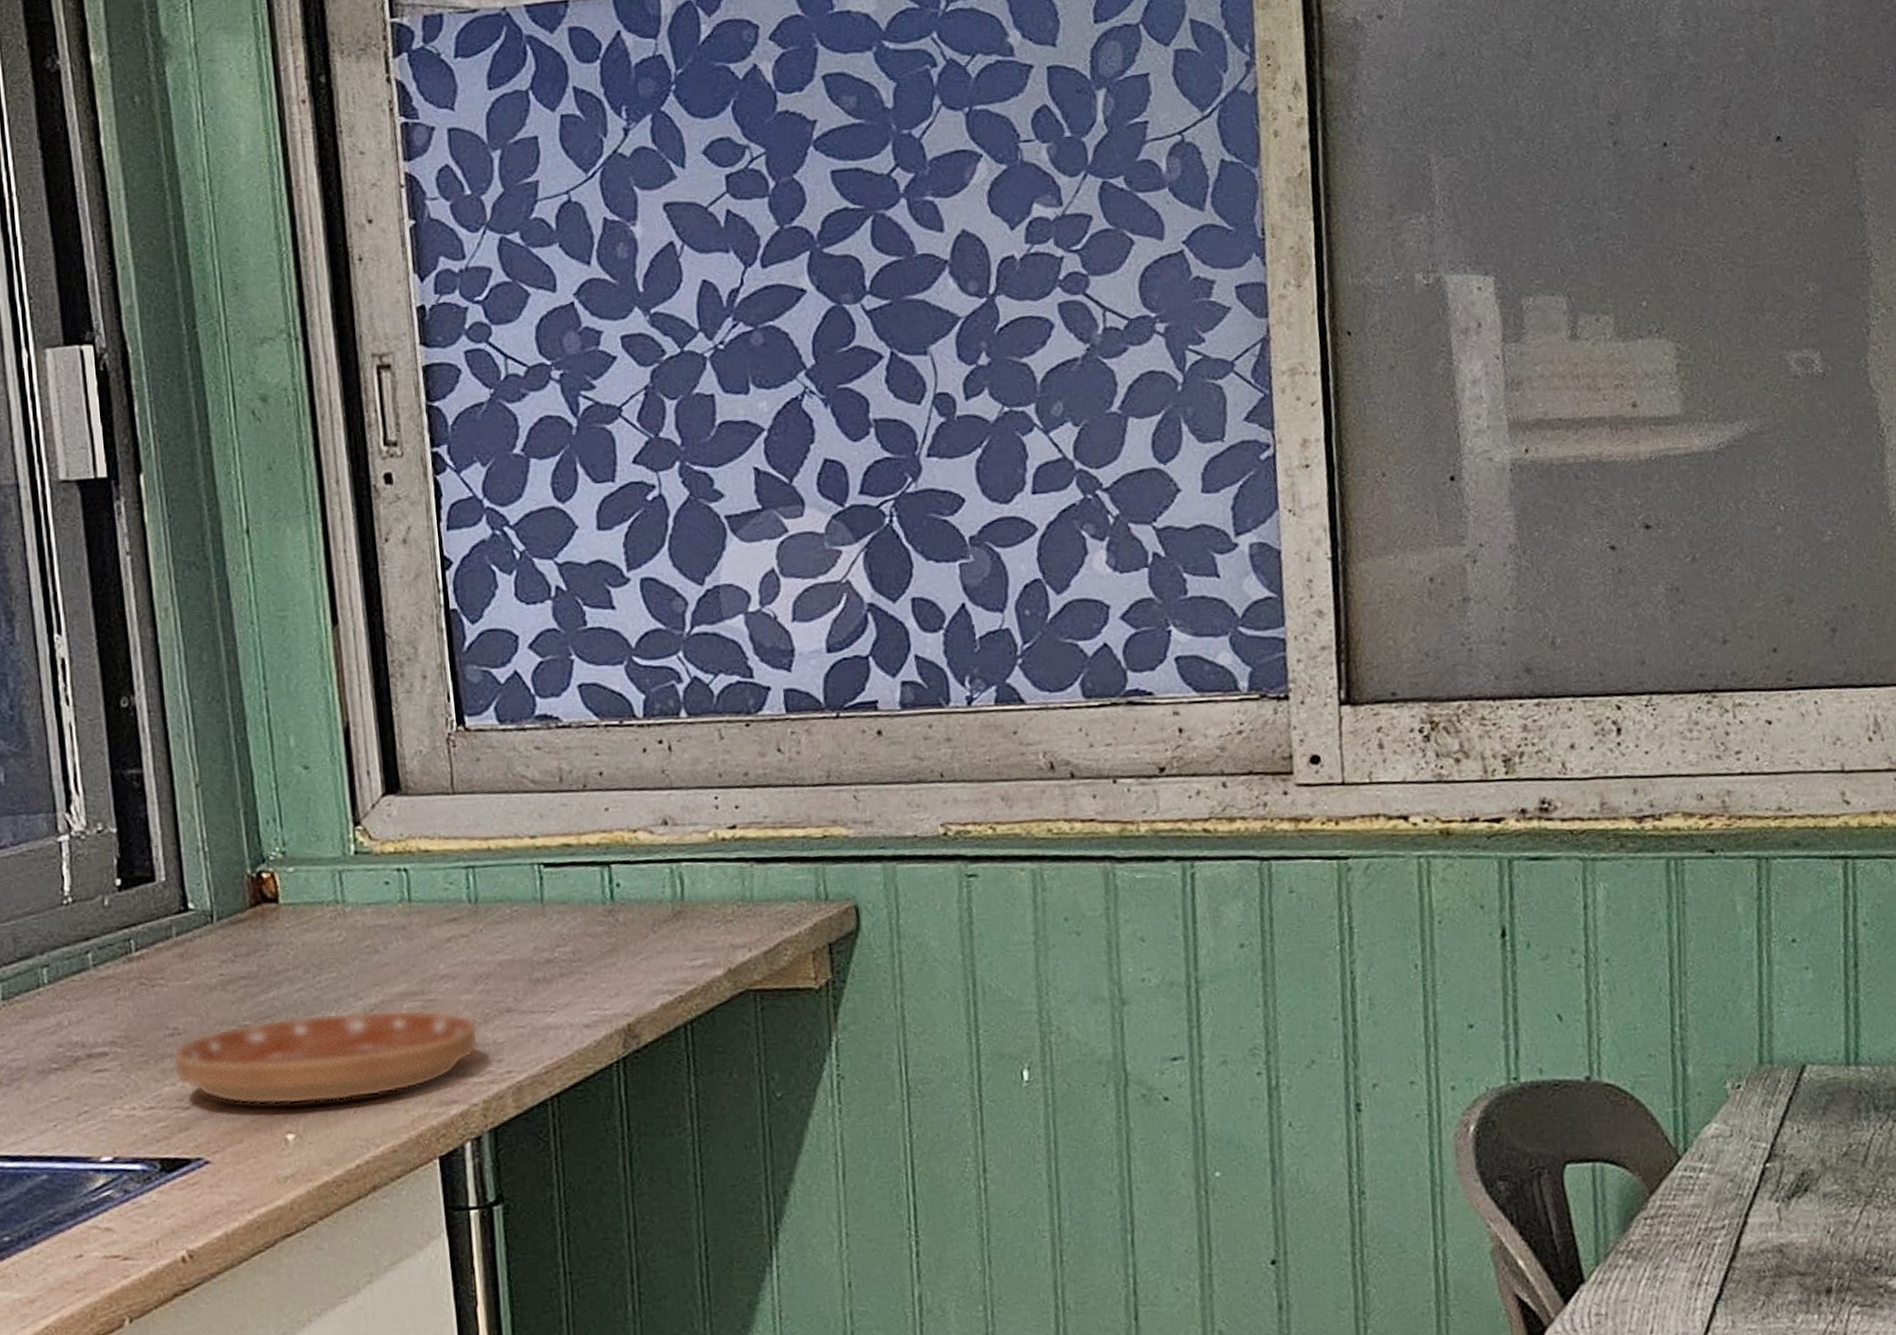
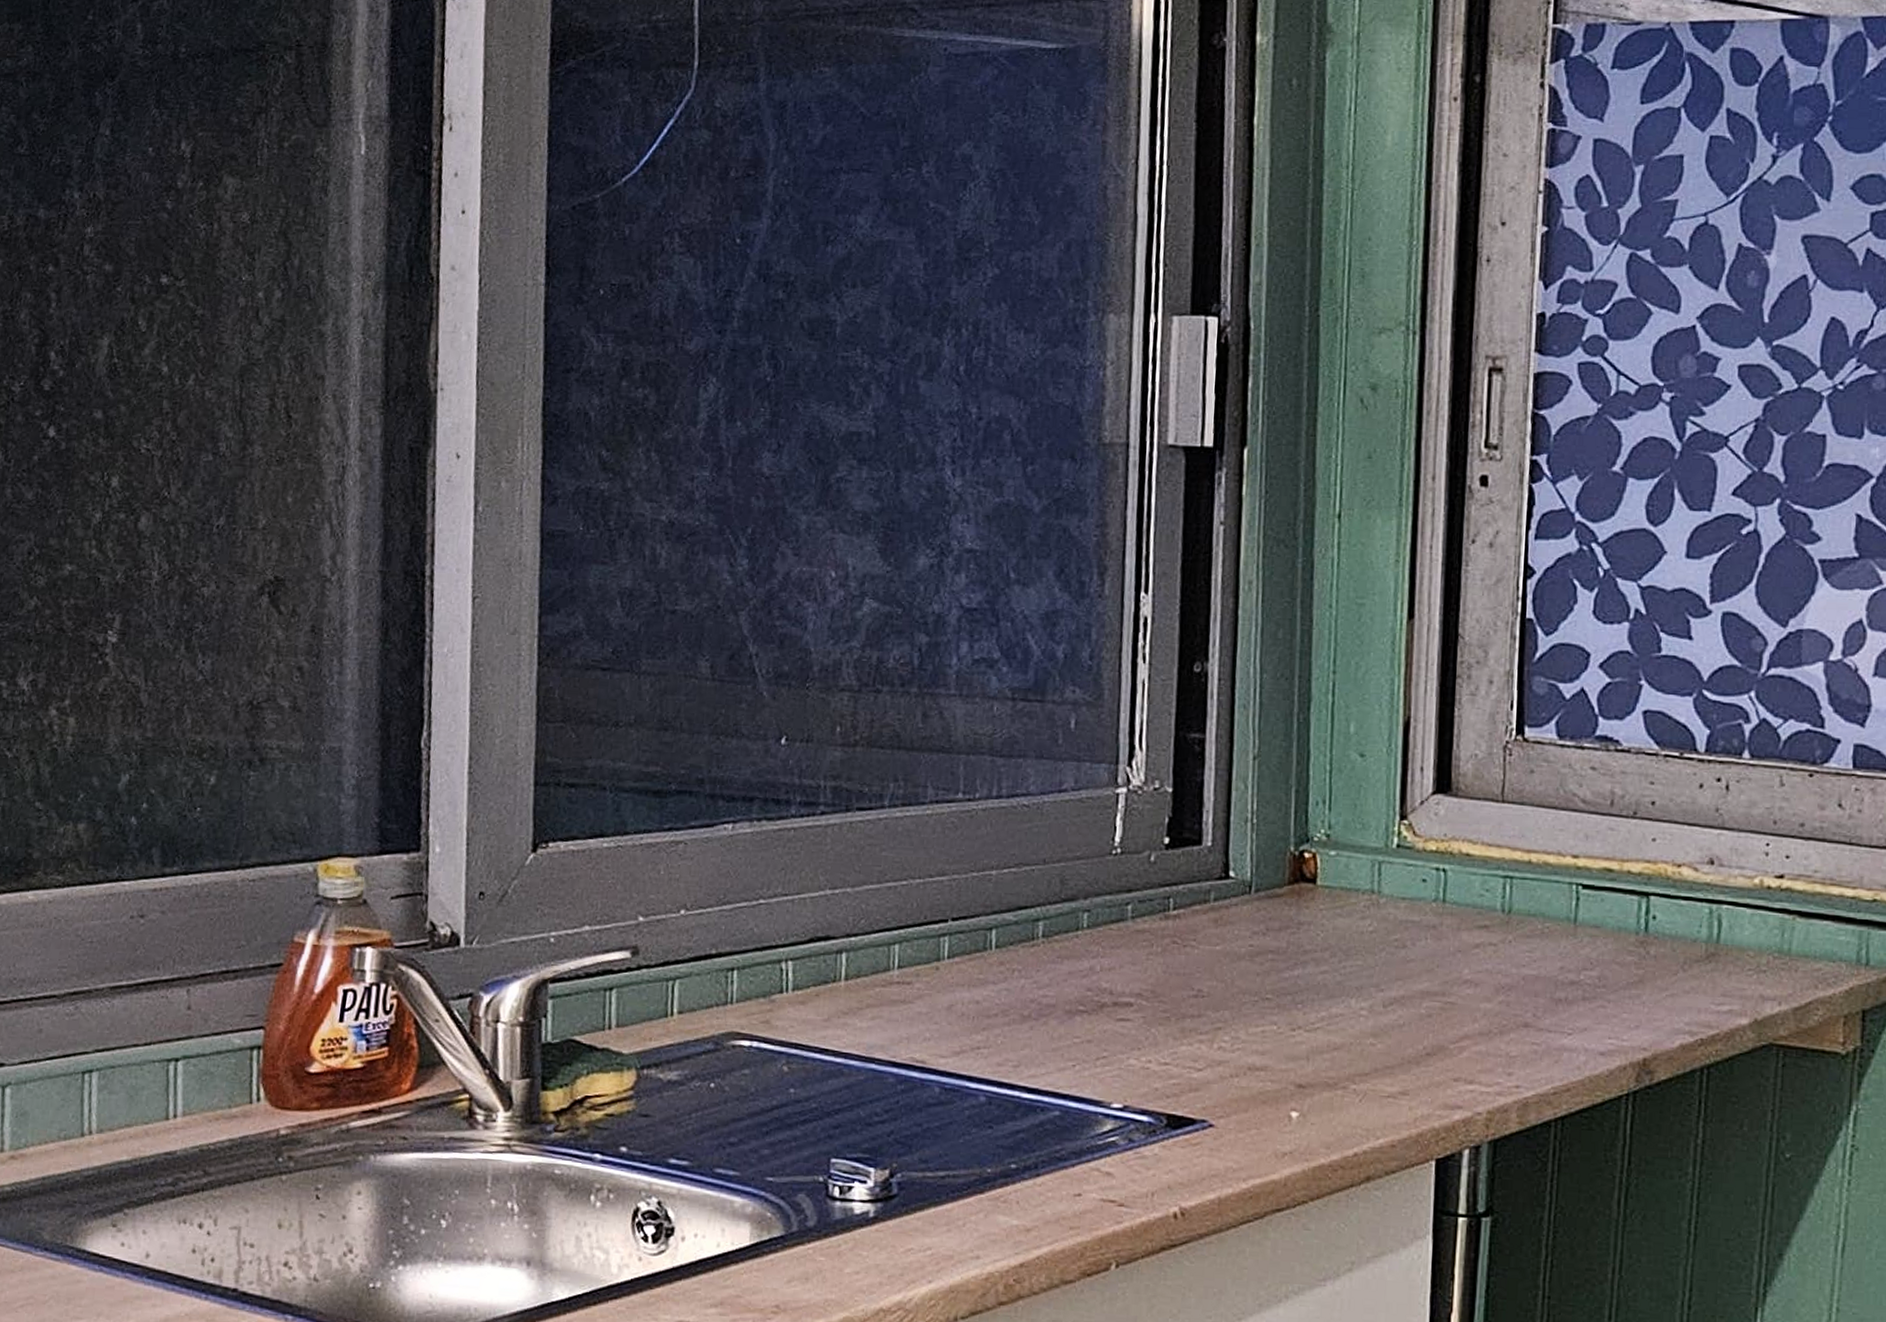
saucer: present [172,1009,479,1105] -> none [1192,997,1493,1089]

